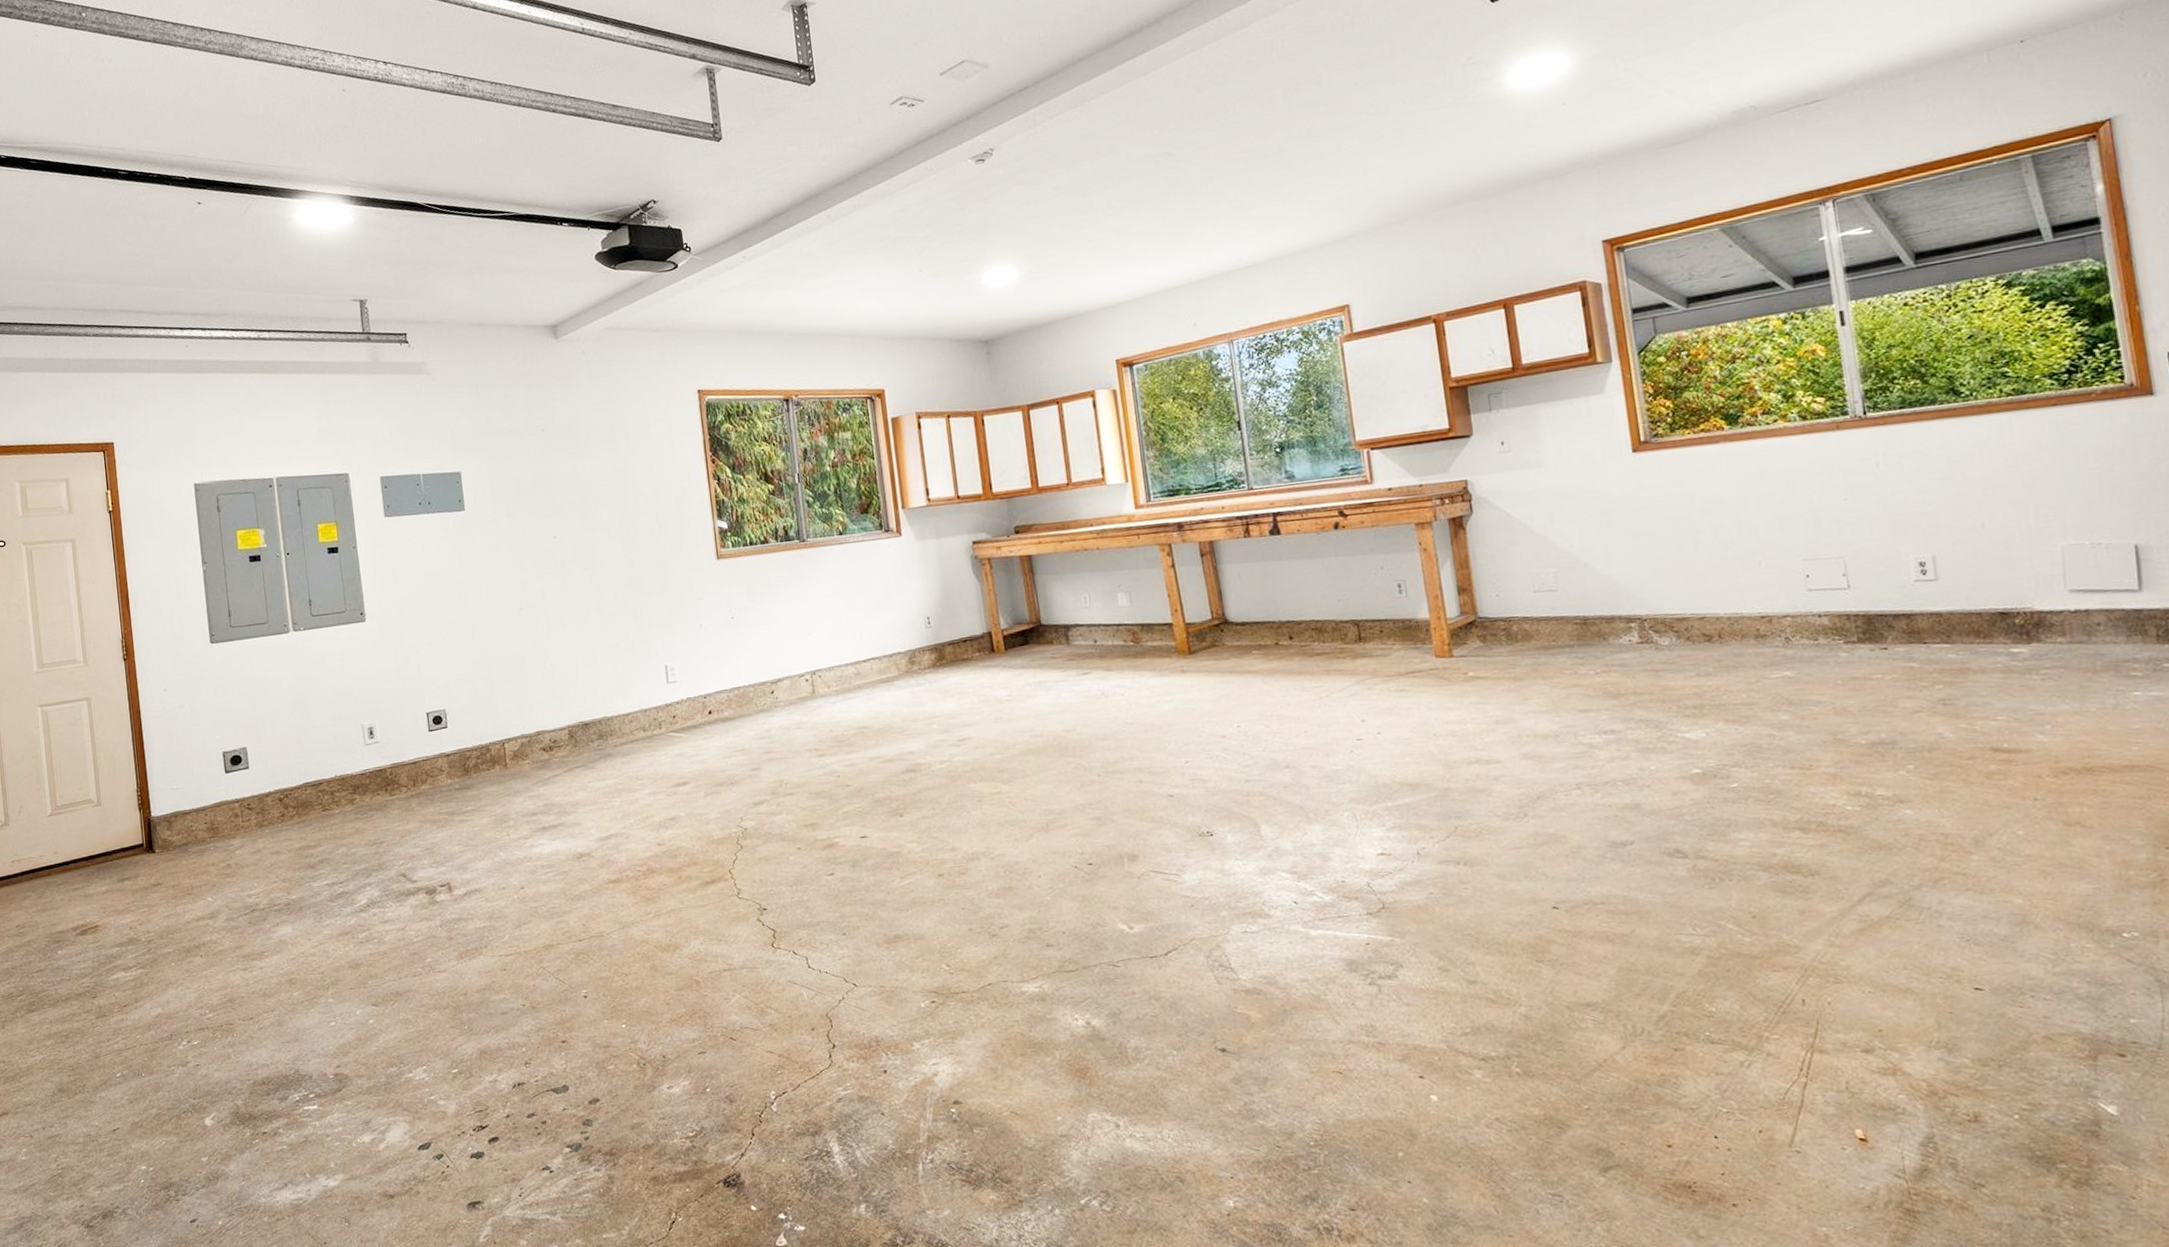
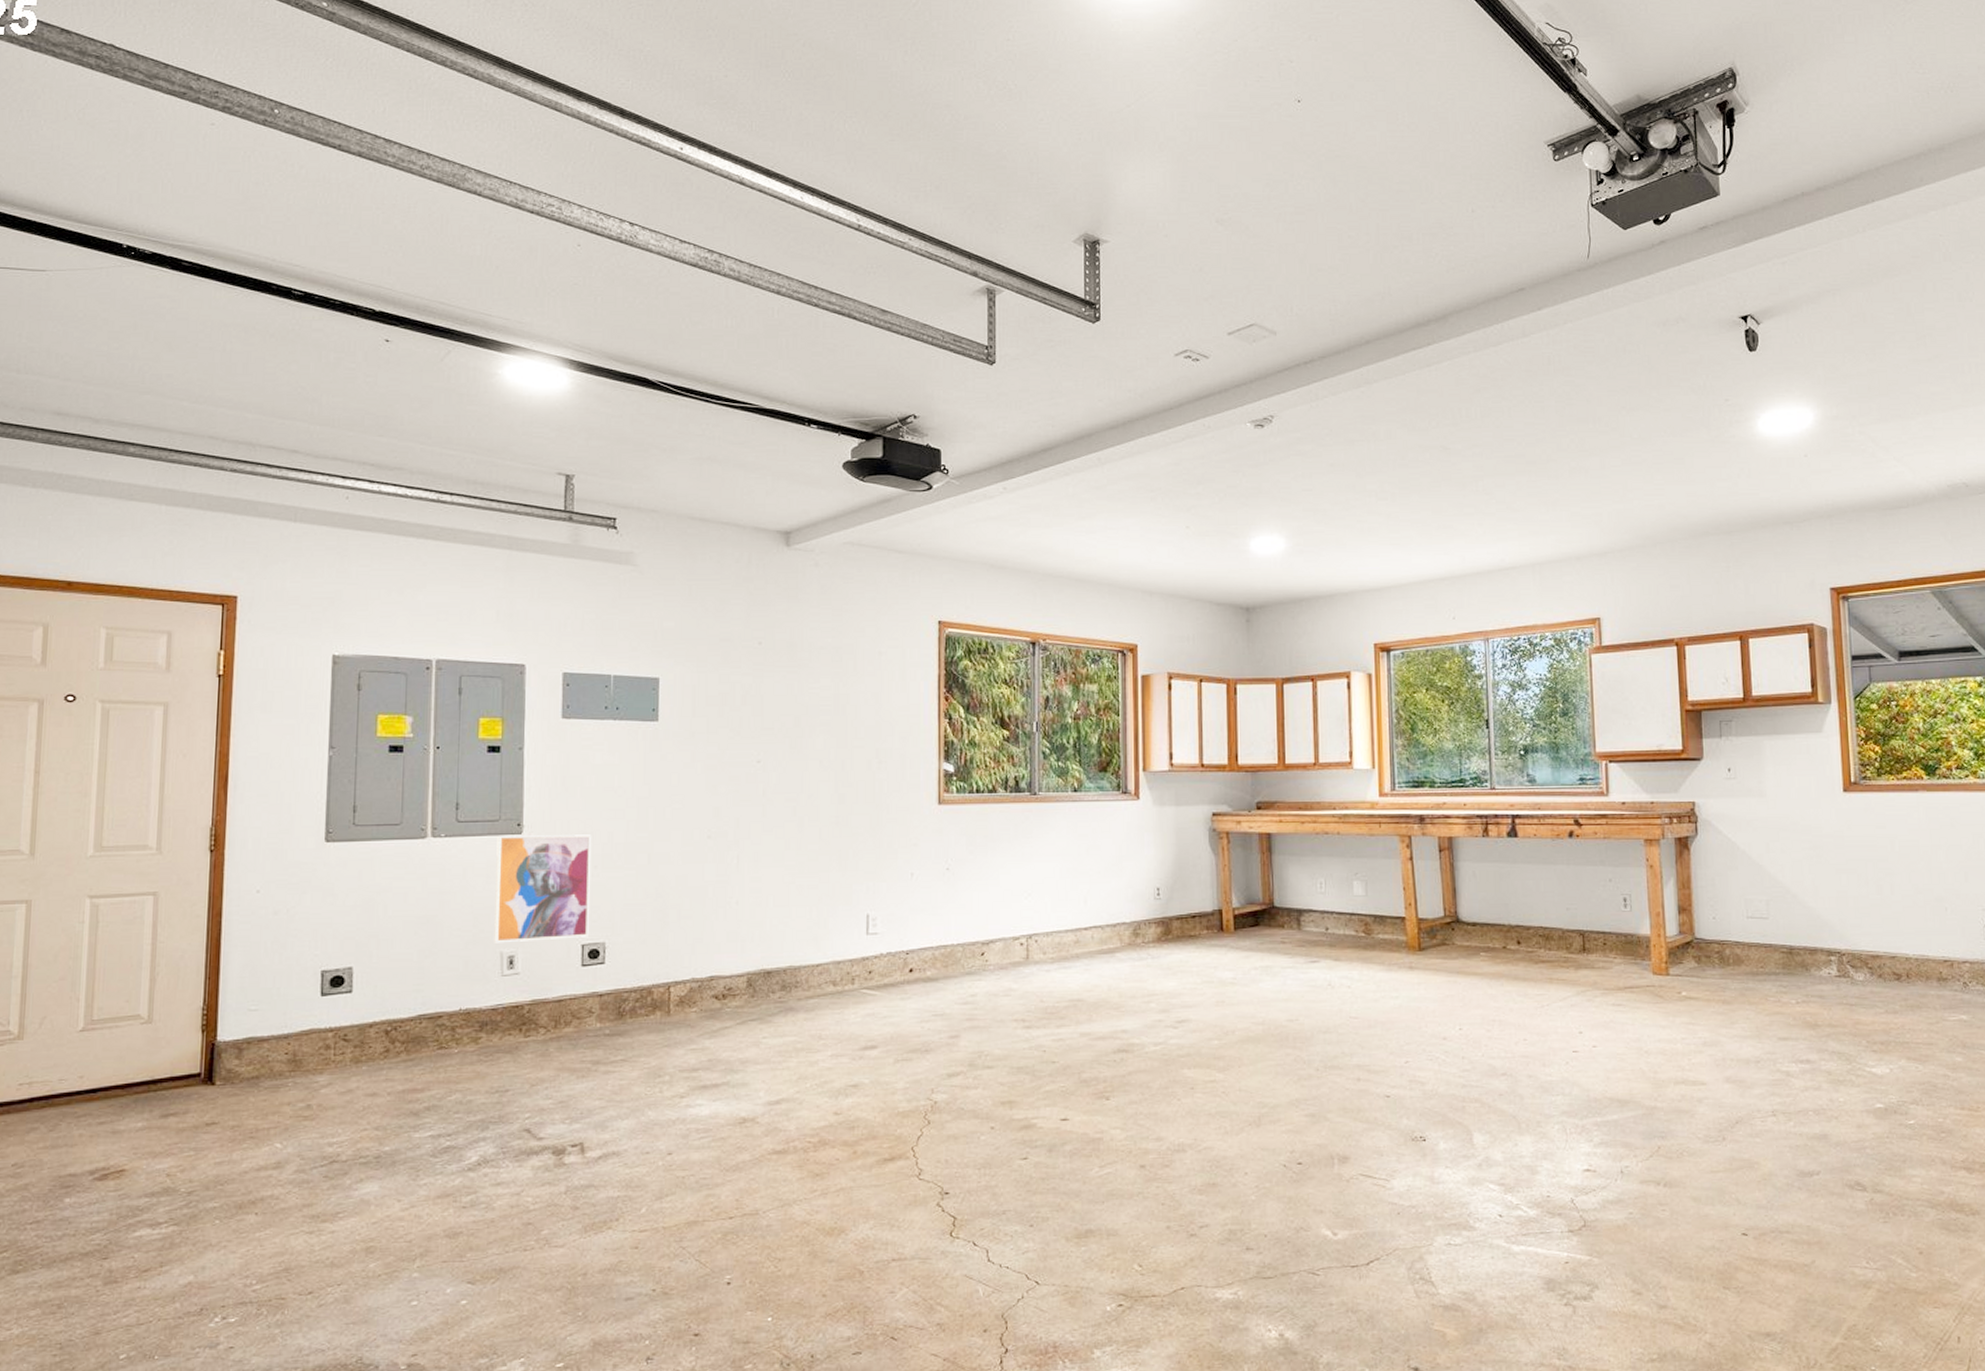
wall art: none [345,616,431,718] -> present [494,834,592,943]

